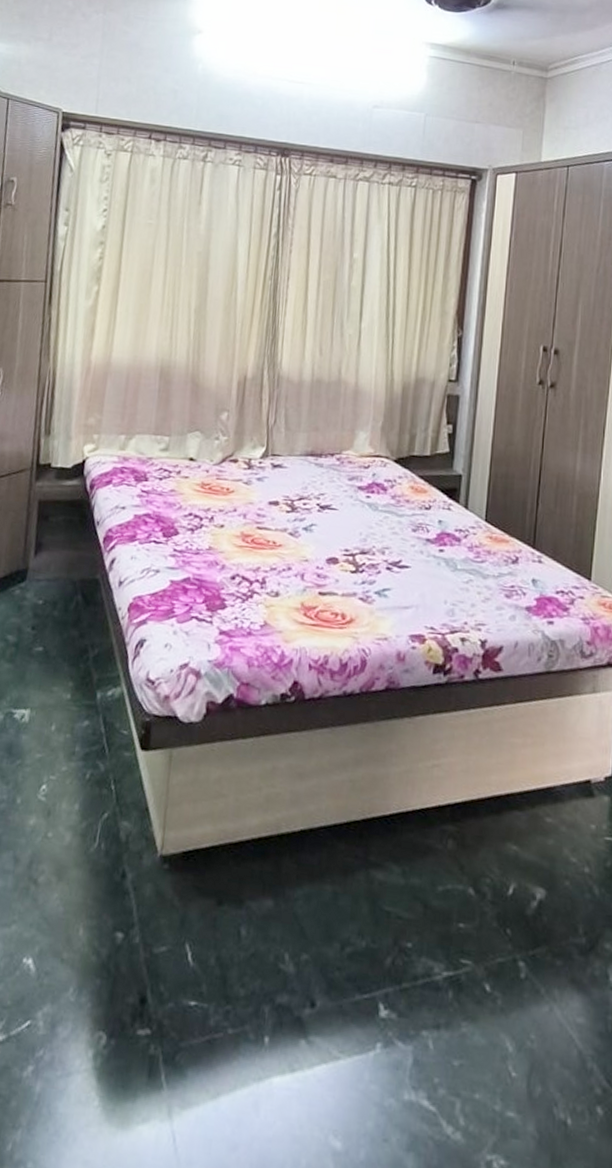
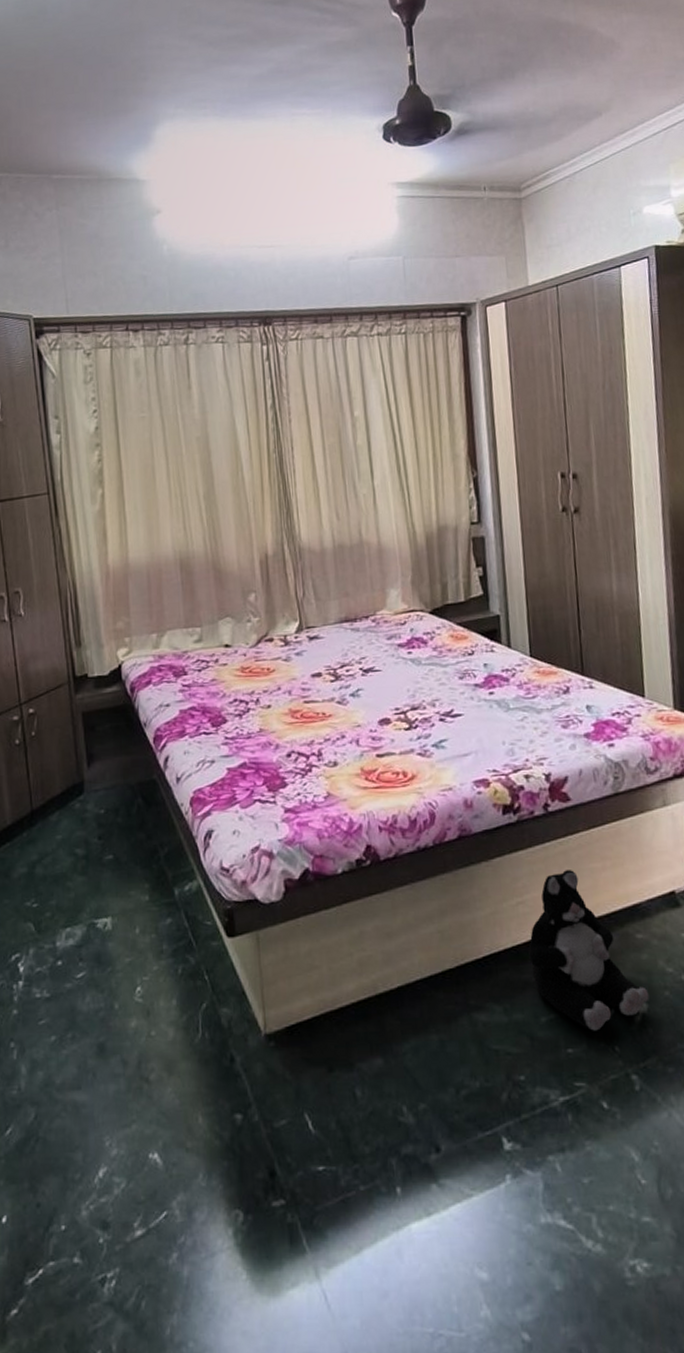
plush toy: none [436,740,549,910] -> present [528,870,649,1031]

